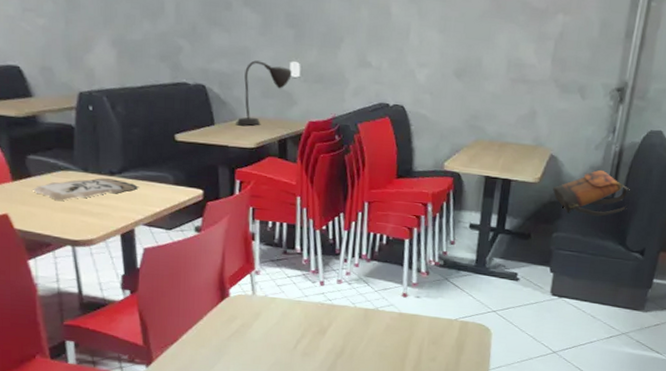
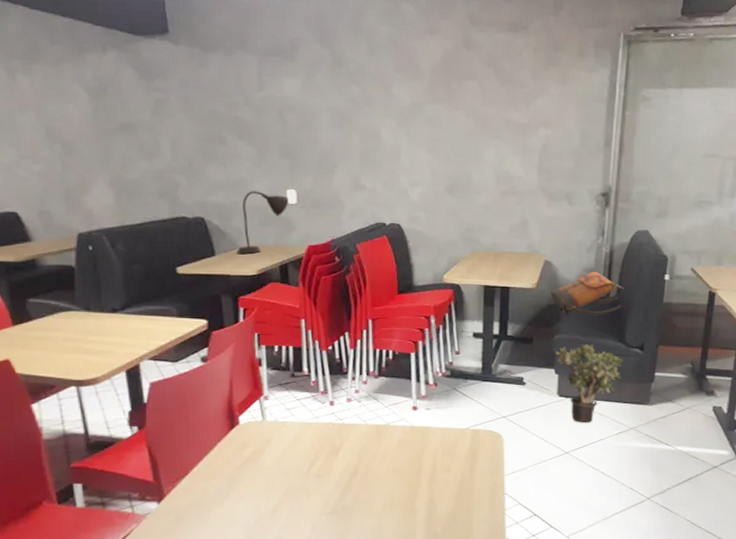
paper bag: present [33,178,139,201] -> none [34,316,143,342]
potted plant: none [553,244,622,324] -> present [556,344,623,422]

